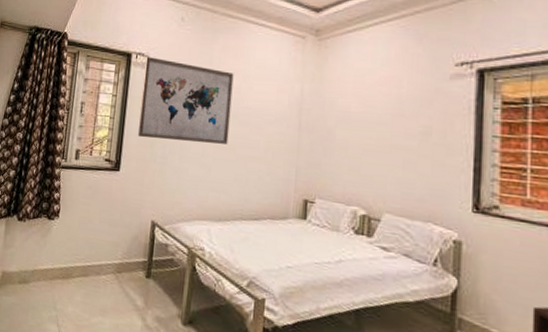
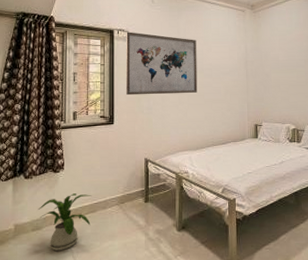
house plant: none [27,248,86,315] -> present [38,193,92,251]

